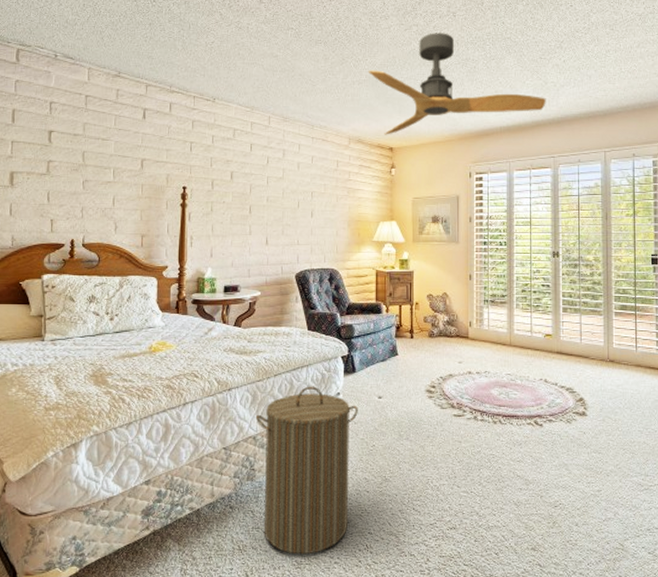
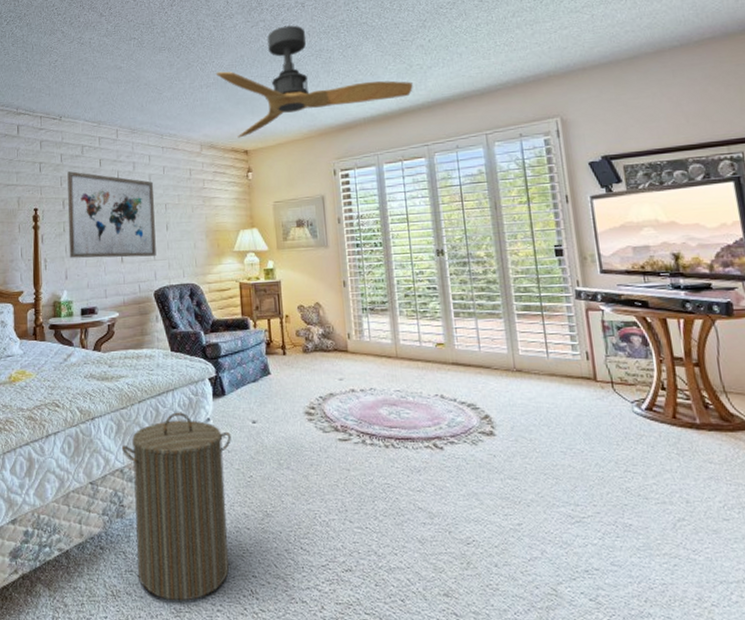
wall art: none [215,153,302,242] -> present [67,171,156,258]

